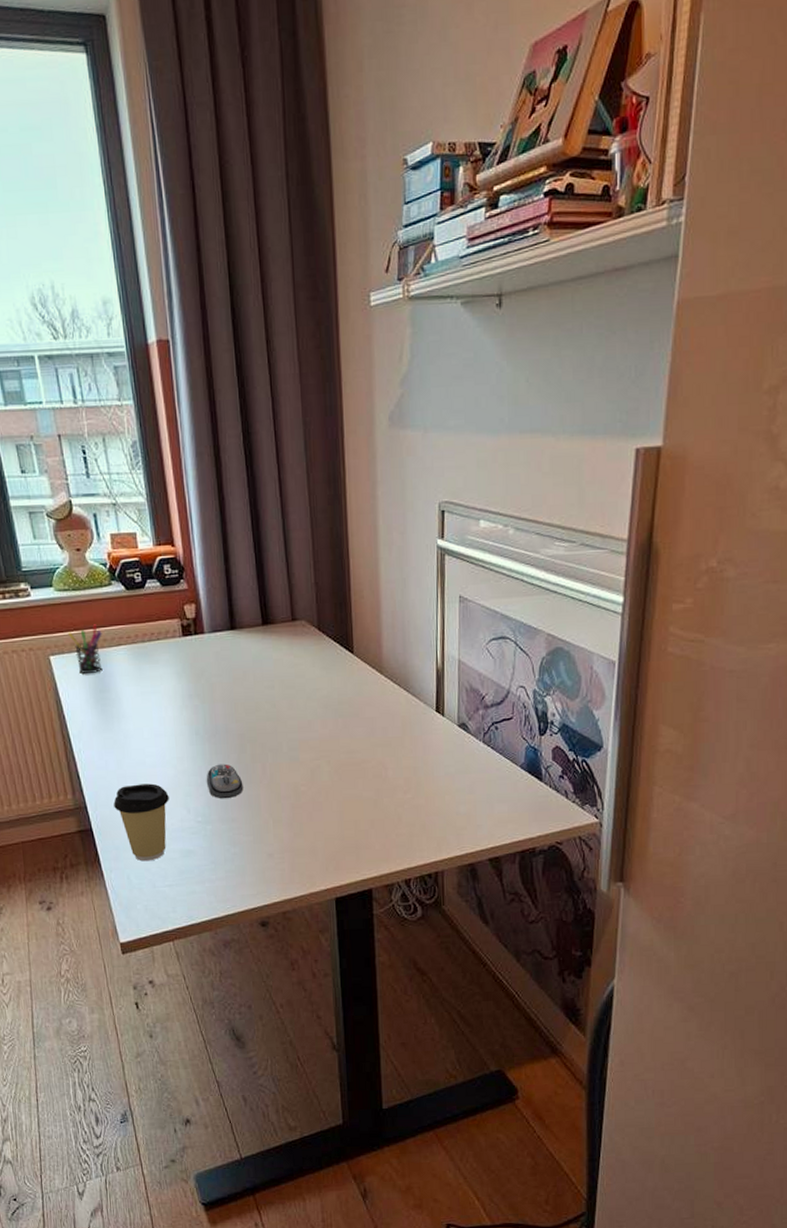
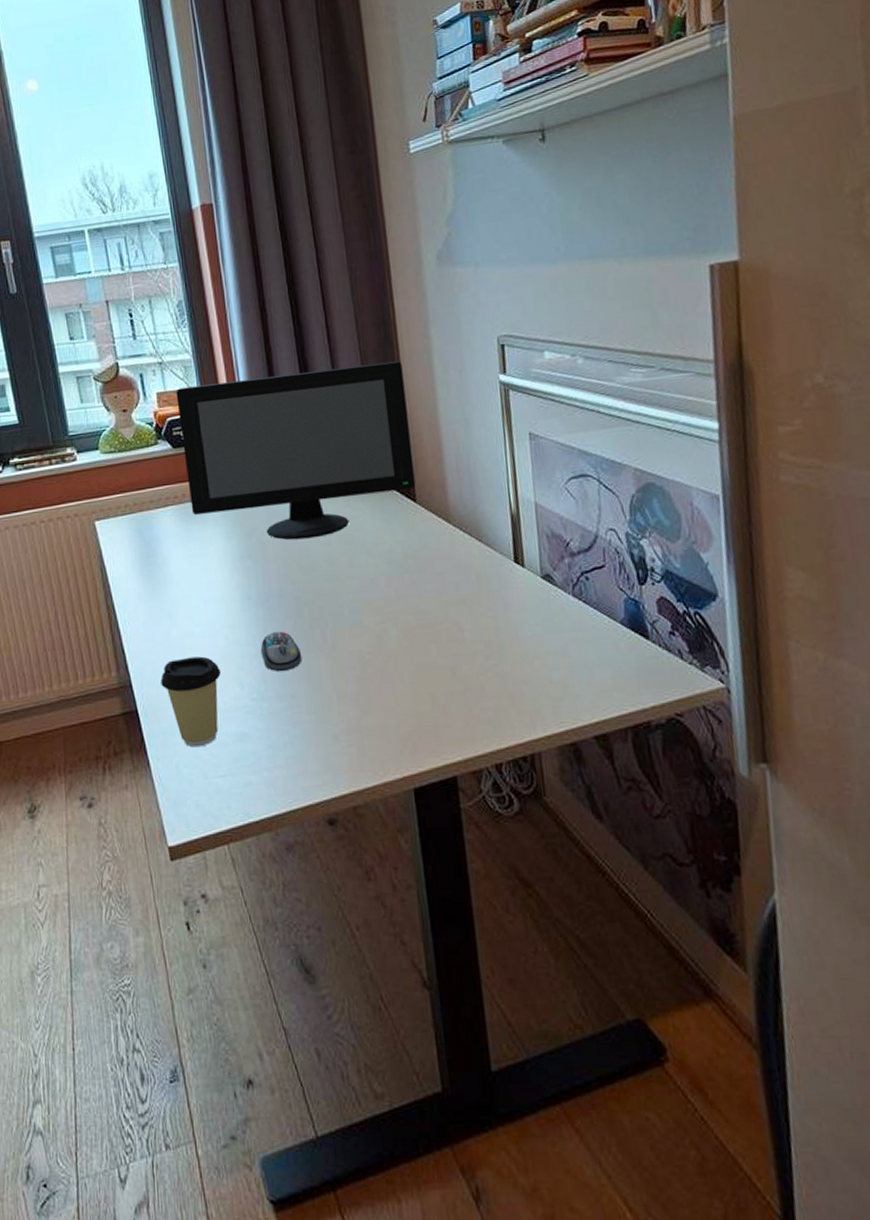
pen holder: present [67,624,103,673] -> none [113,485,149,538]
computer monitor: none [130,520,354,683] -> present [176,361,416,540]

